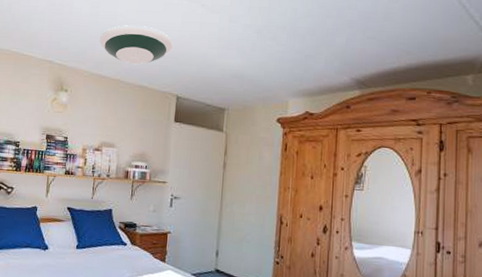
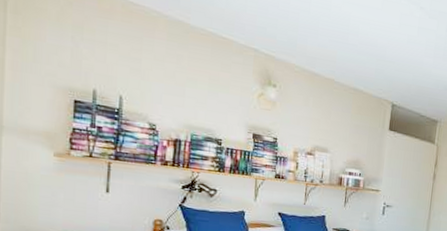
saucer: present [99,25,173,65] -> none [311,18,390,65]

